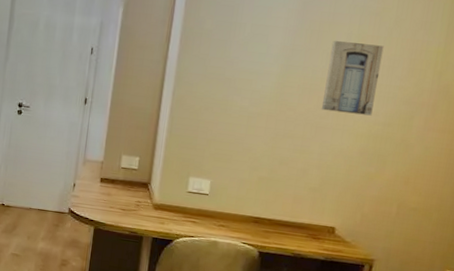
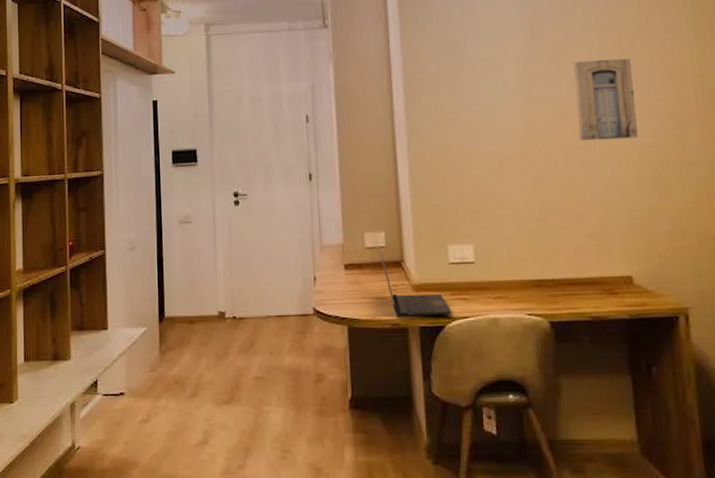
laptop: none [131,169,182,232] -> present [379,247,453,316]

